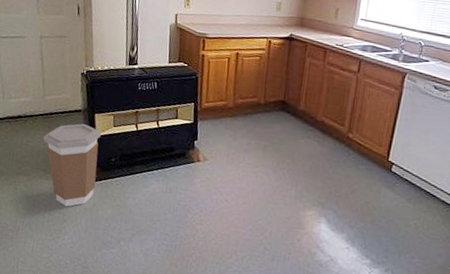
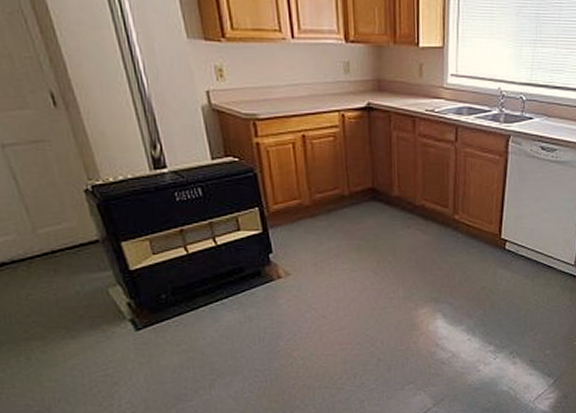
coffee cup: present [43,124,102,207] -> none [50,258,147,367]

